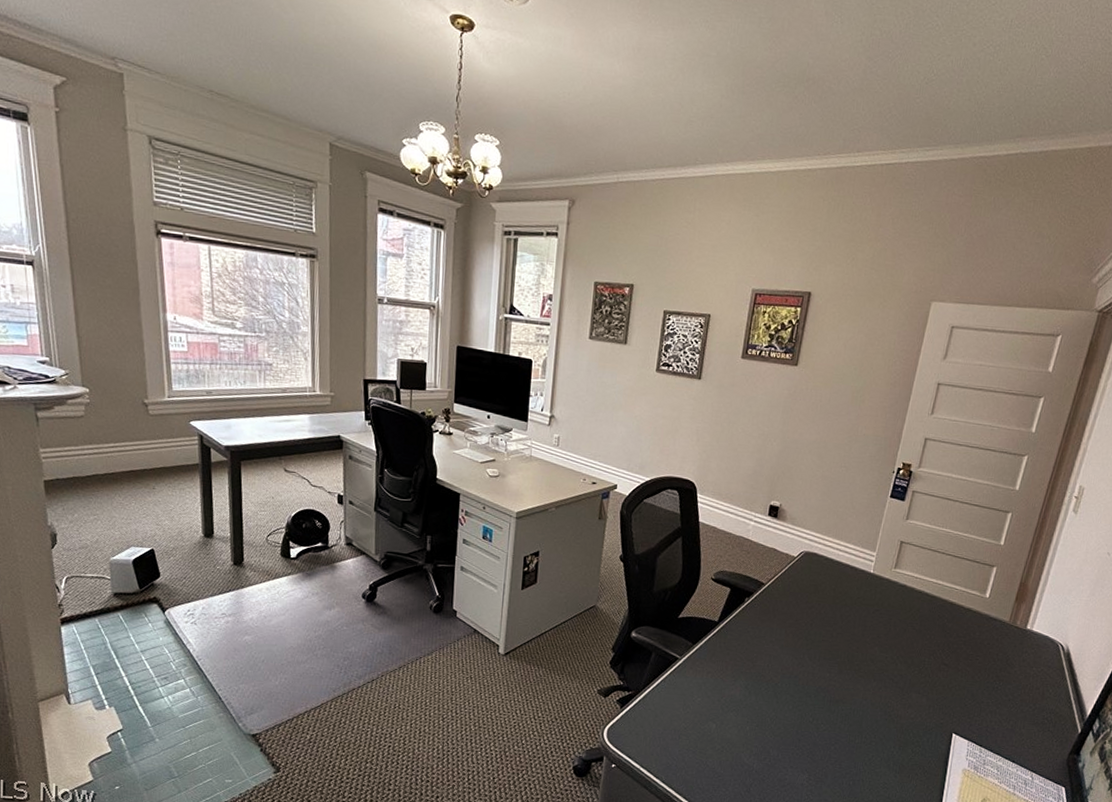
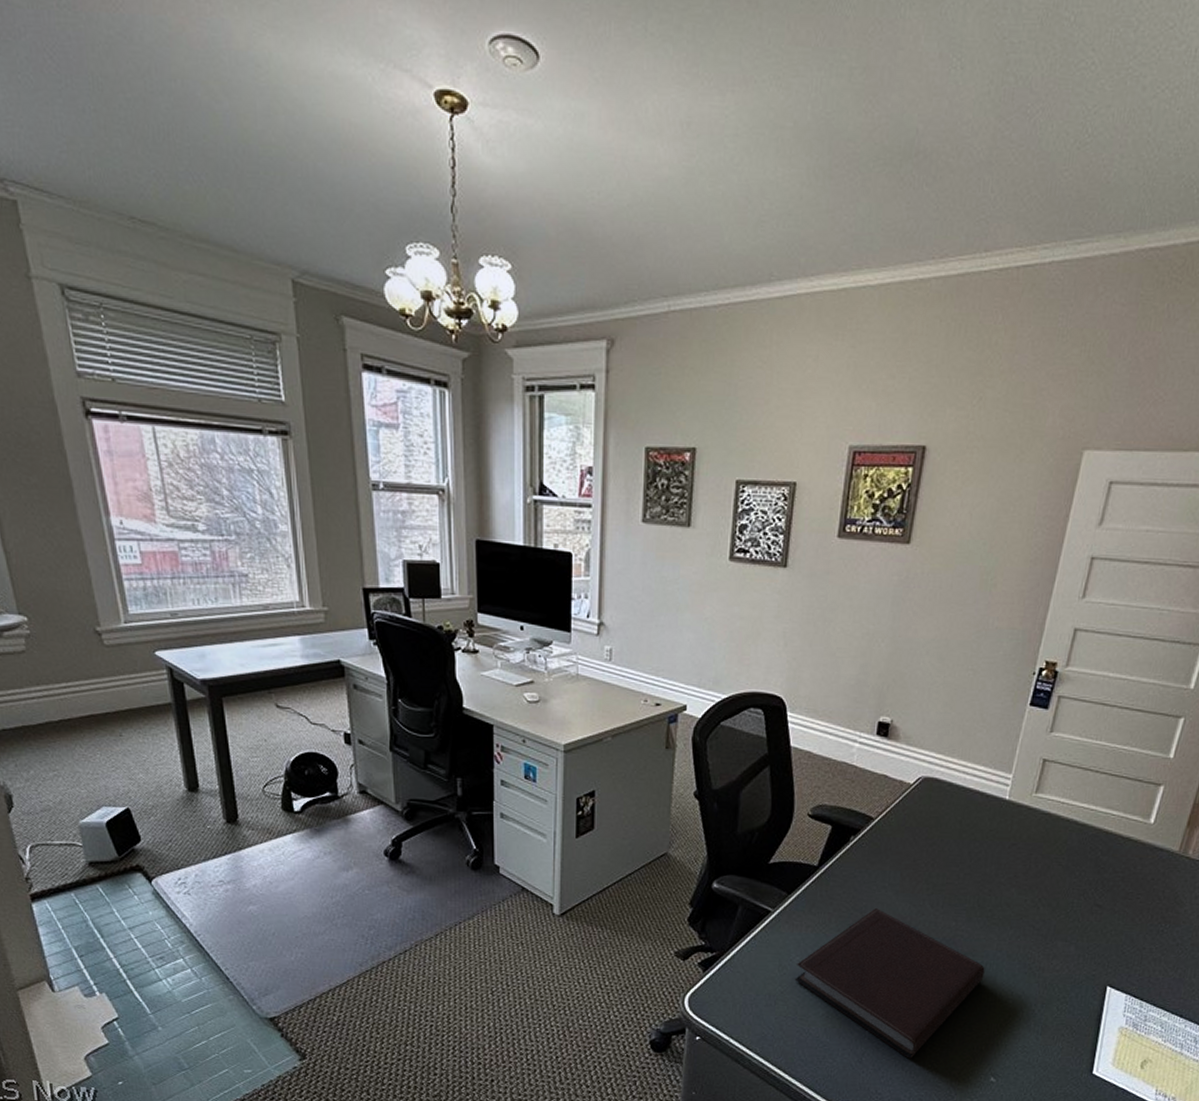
notebook: none [696,659,853,790] -> present [794,908,985,1059]

